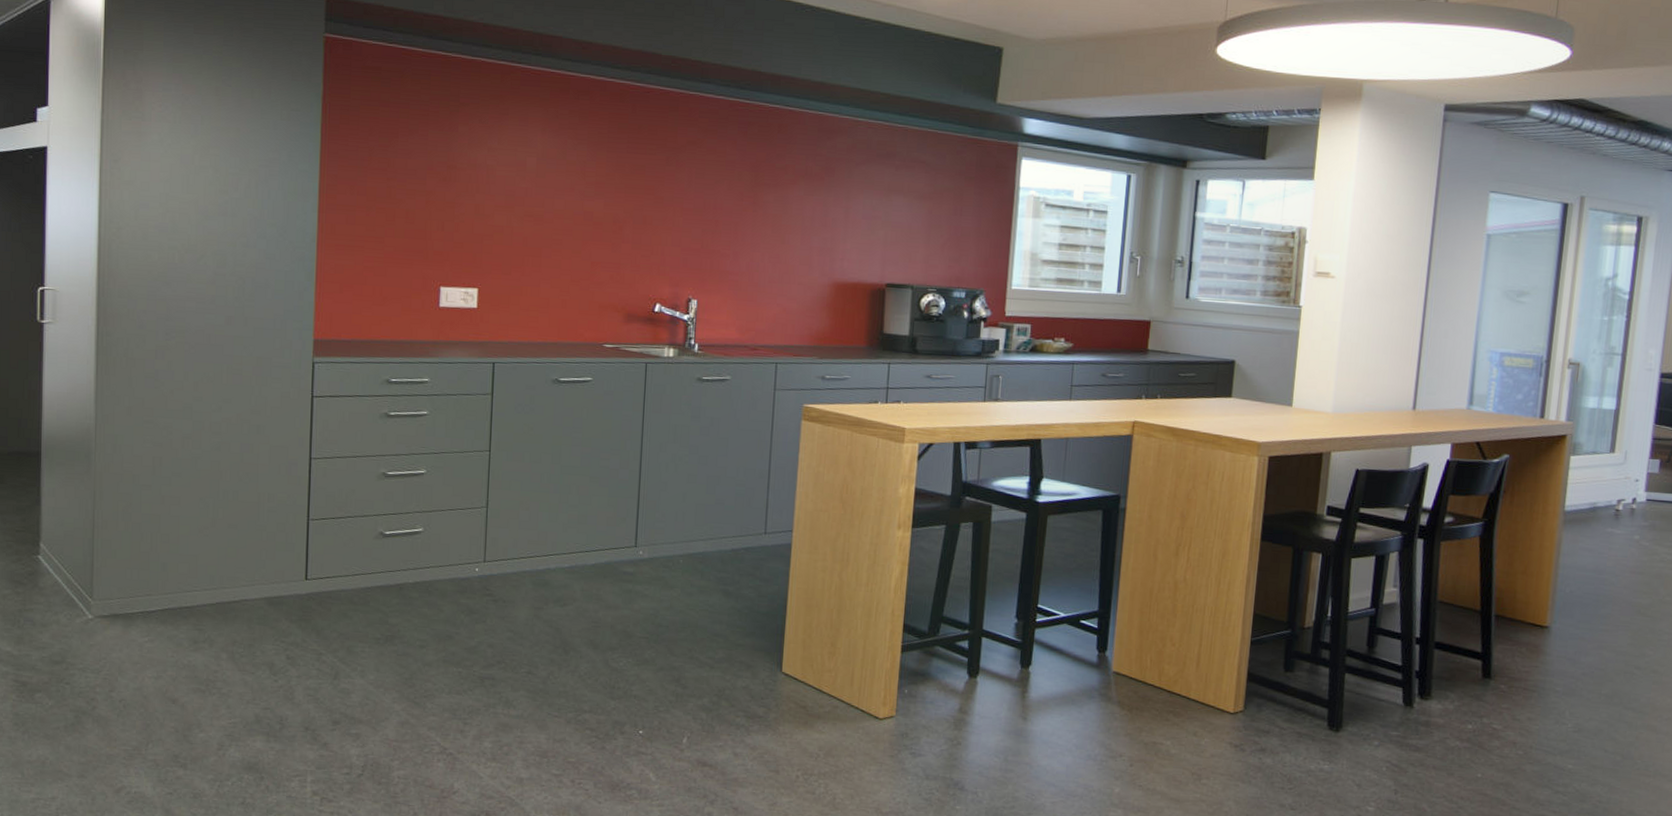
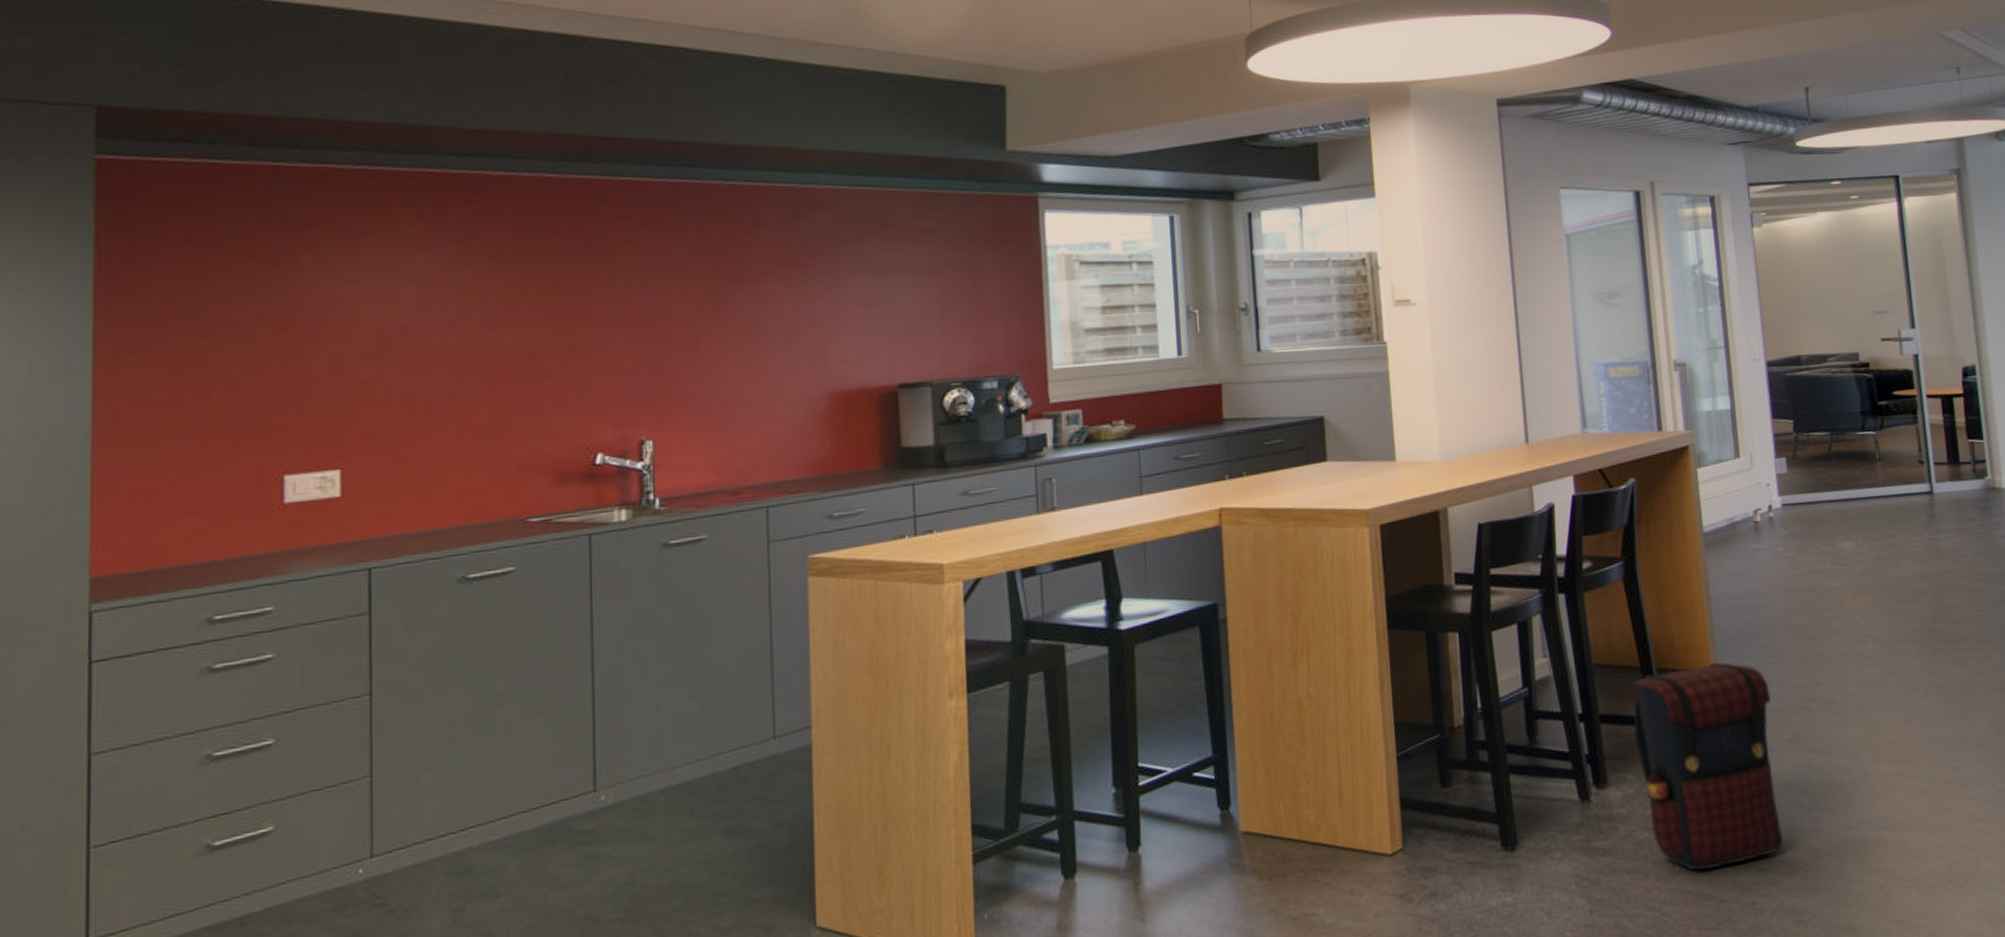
satchel: none [1462,618,1598,783] -> present [1632,662,1784,871]

